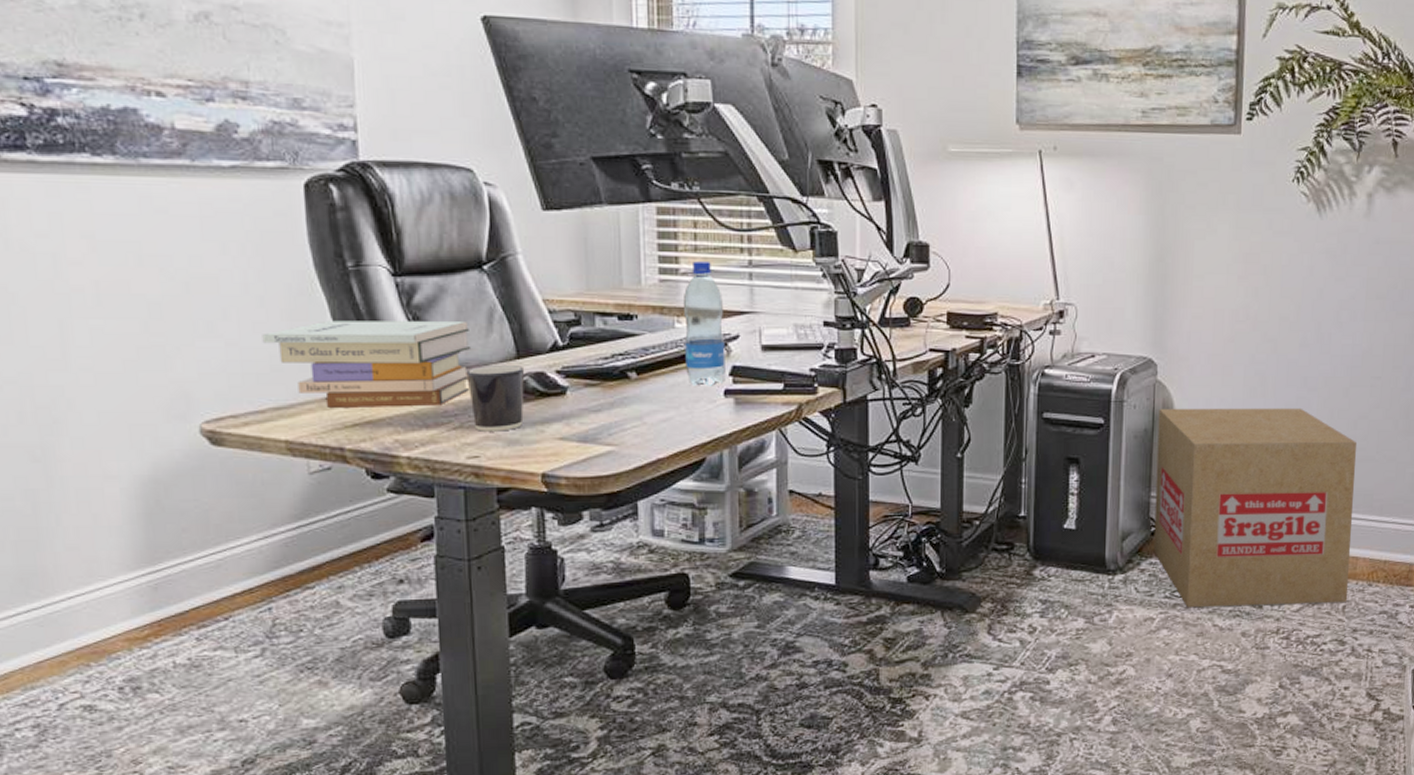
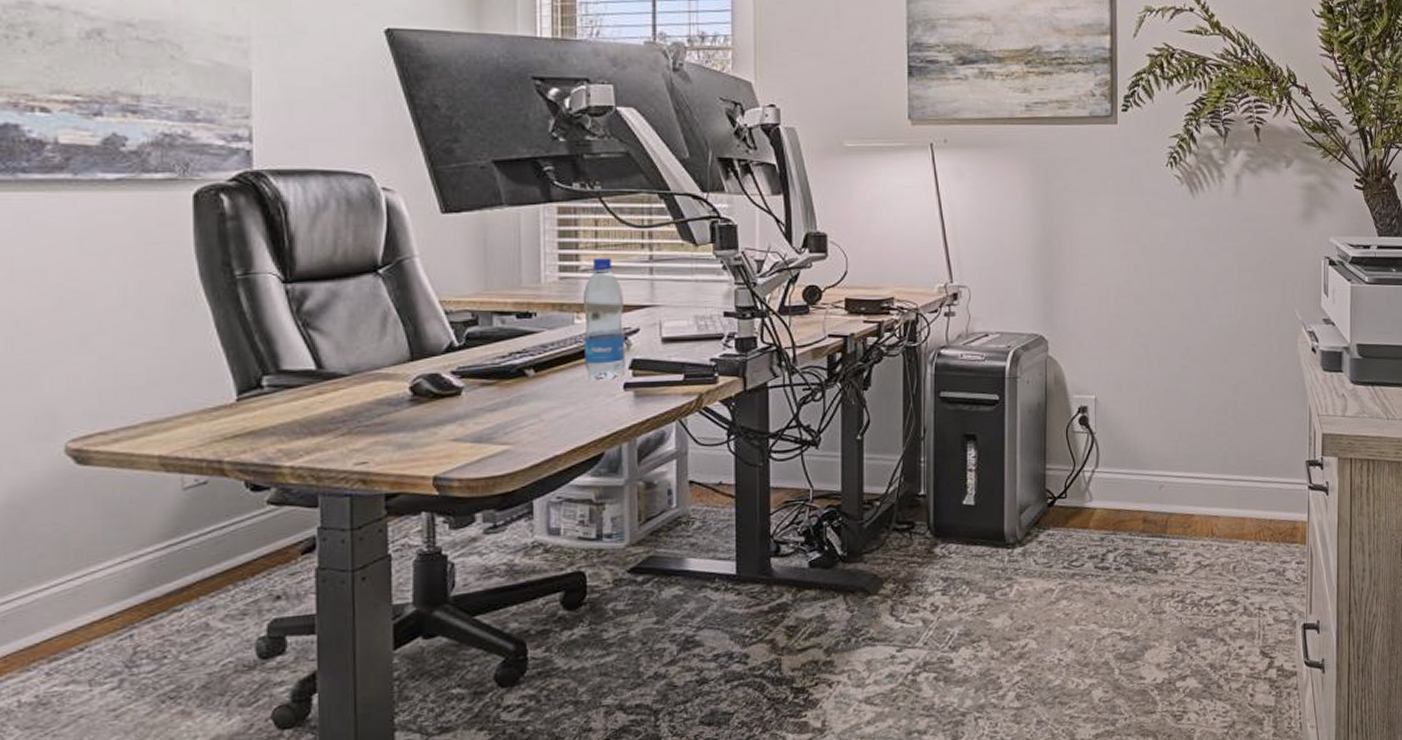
books: present [262,320,472,407] -> none [139,325,363,419]
mug: present [466,366,525,432] -> none [357,368,419,437]
cardboard box: present [1153,408,1356,608] -> none [1050,376,1238,577]

